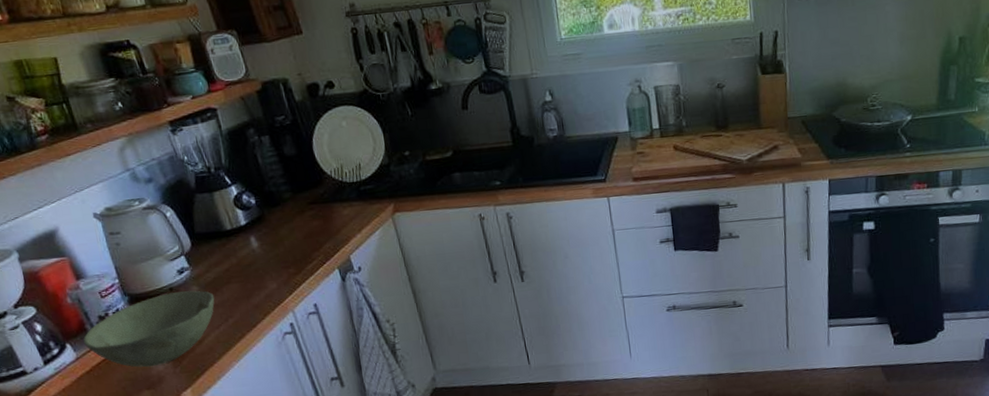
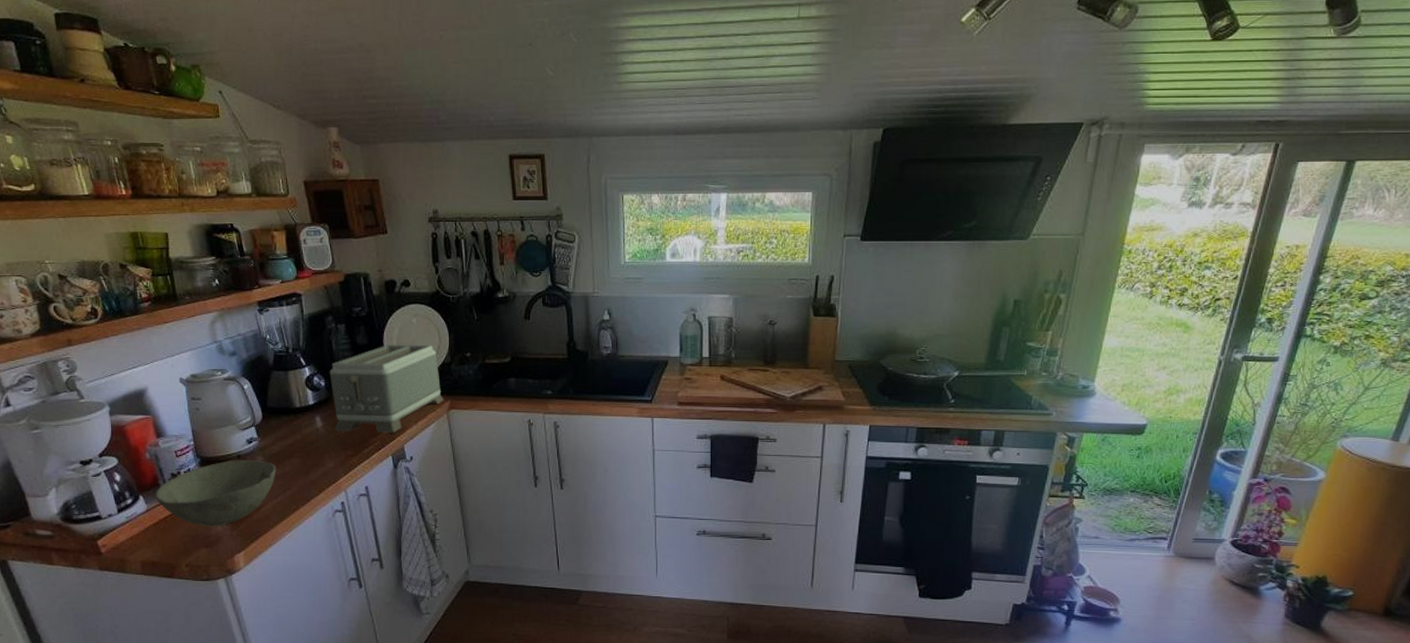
toaster: none [258,147,387,250] -> present [329,344,444,433]

